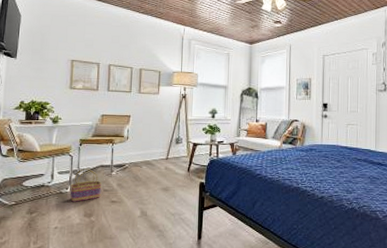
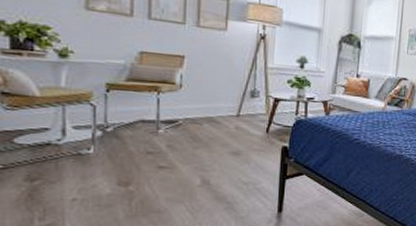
basket: present [70,168,102,202] -> none [93,123,143,167]

